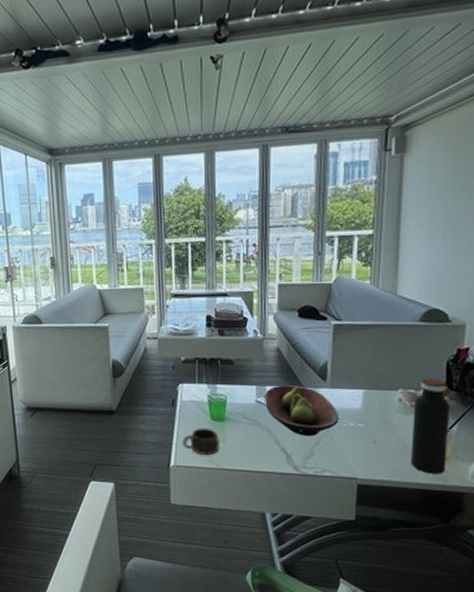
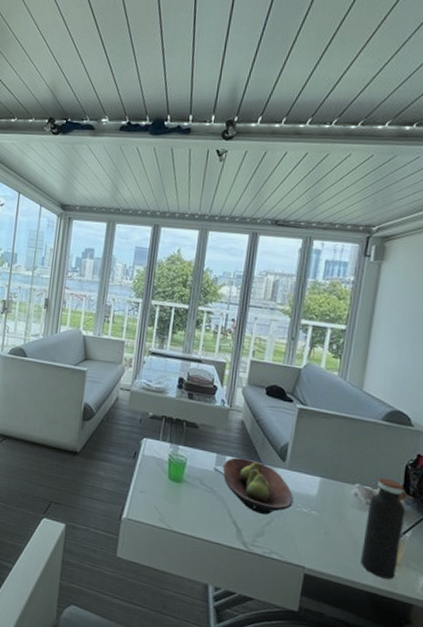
cup: present [182,428,220,455] -> none [137,485,174,515]

